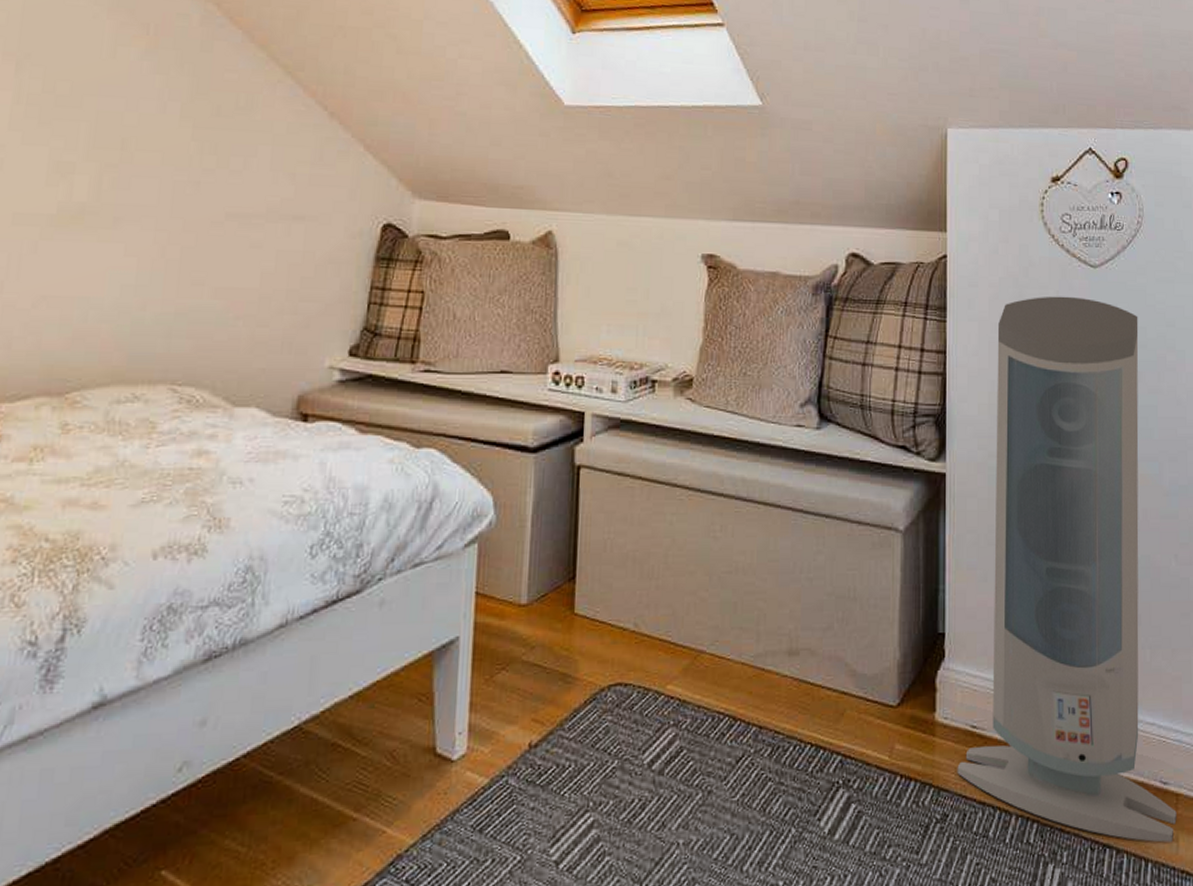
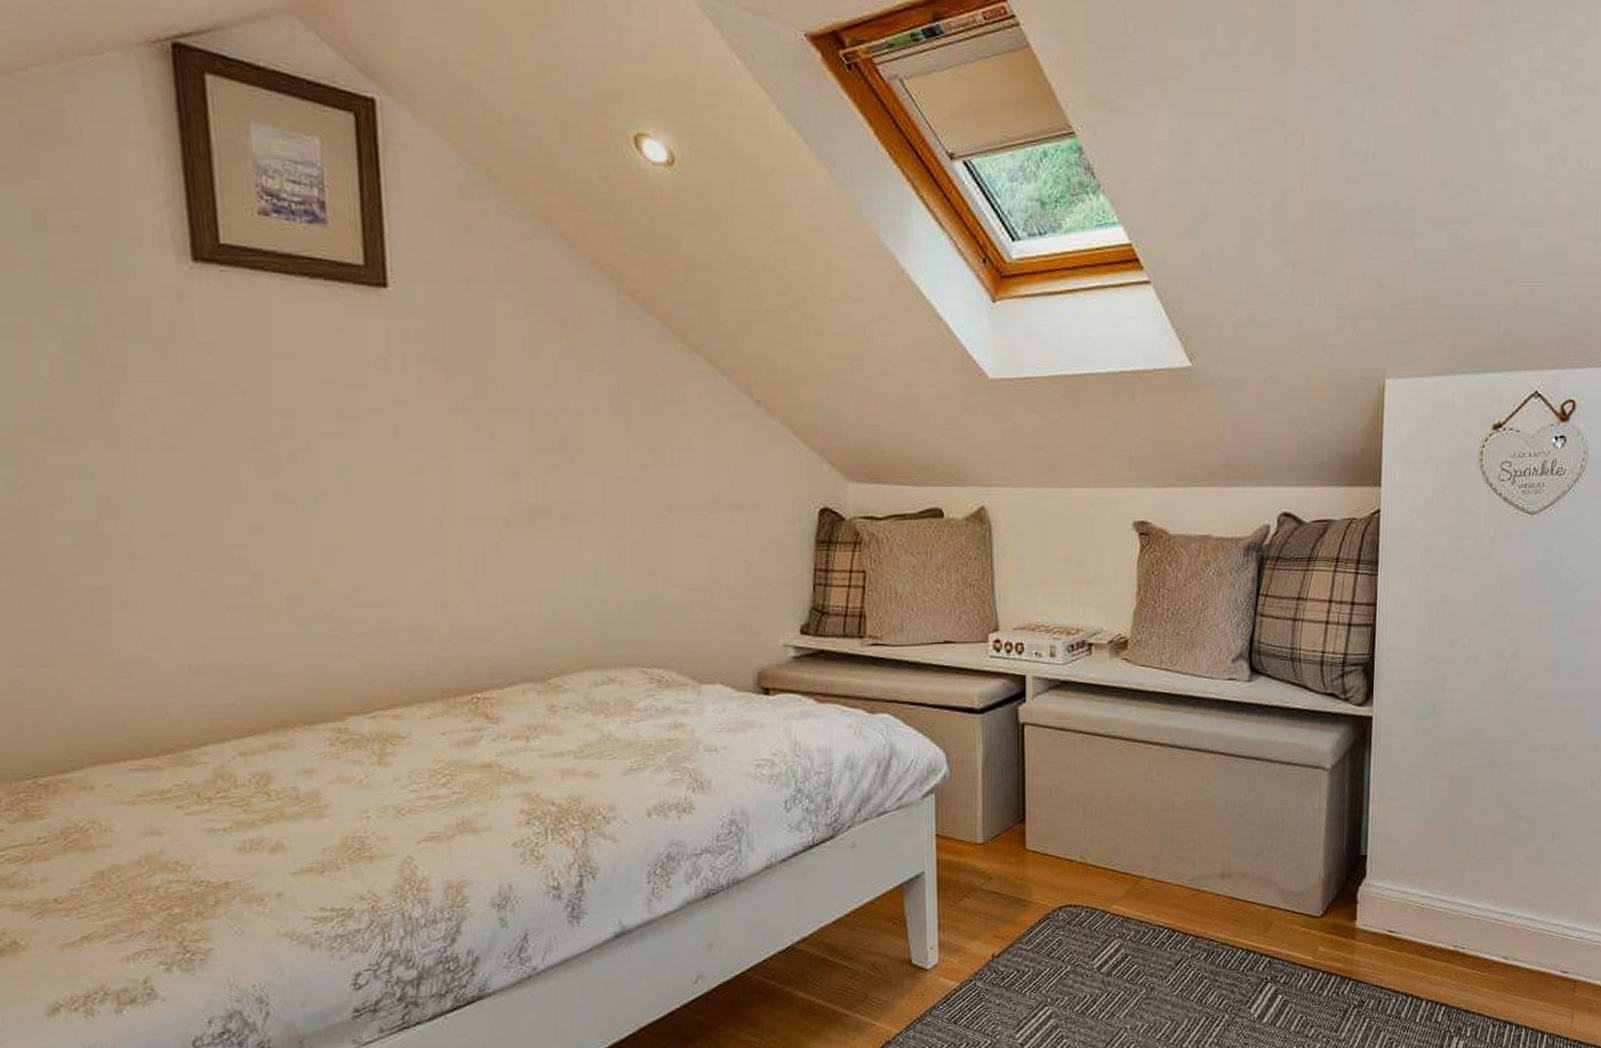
air purifier: present [957,296,1177,843] -> none [1374,544,1574,1019]

